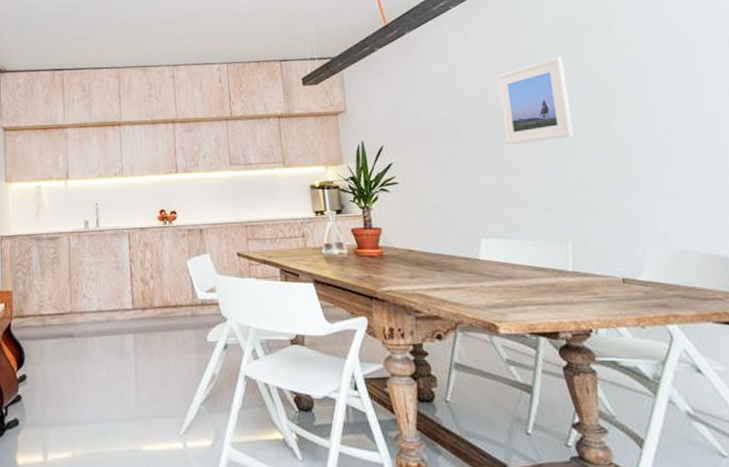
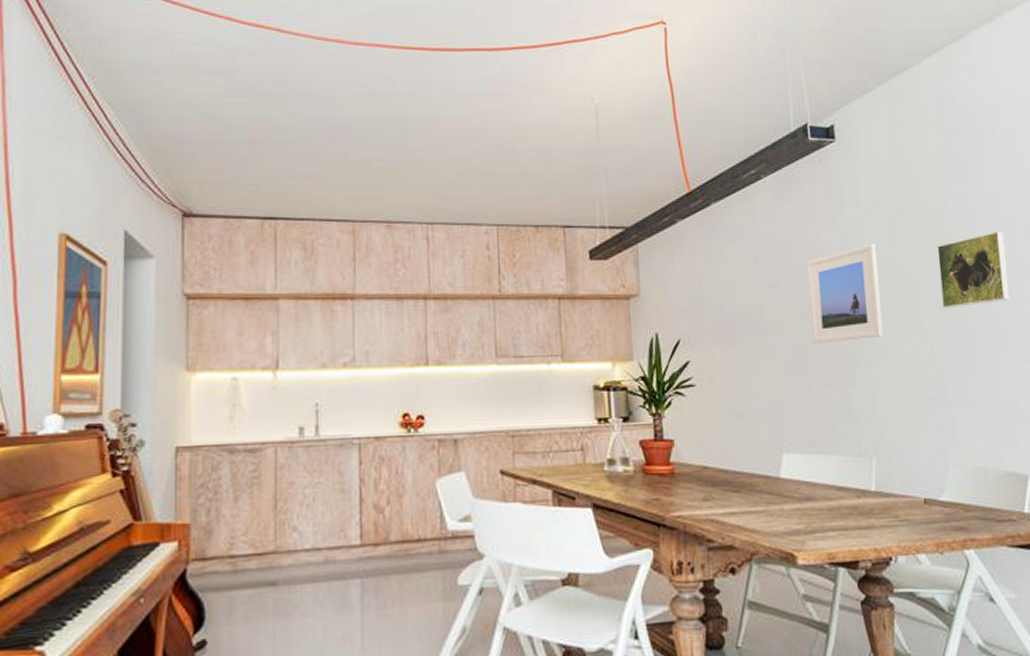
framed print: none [624,37,705,110] -> present [937,231,1010,309]

